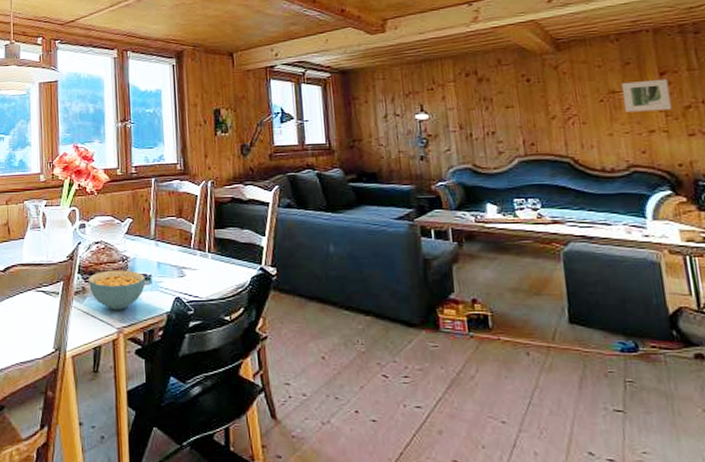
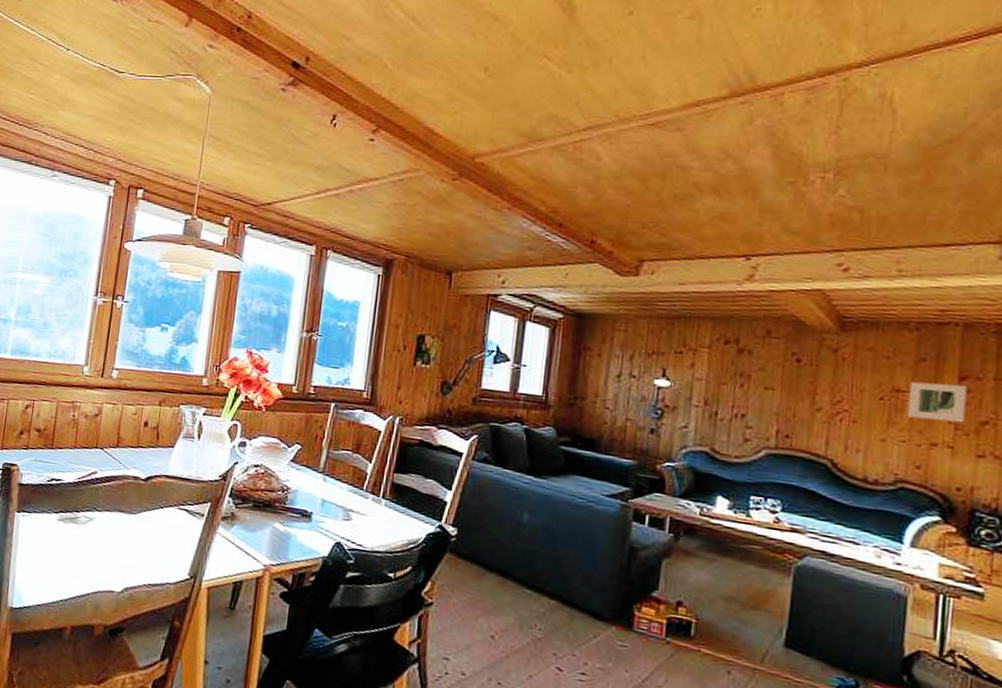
cereal bowl: present [89,270,146,310] -> none [239,498,305,546]

